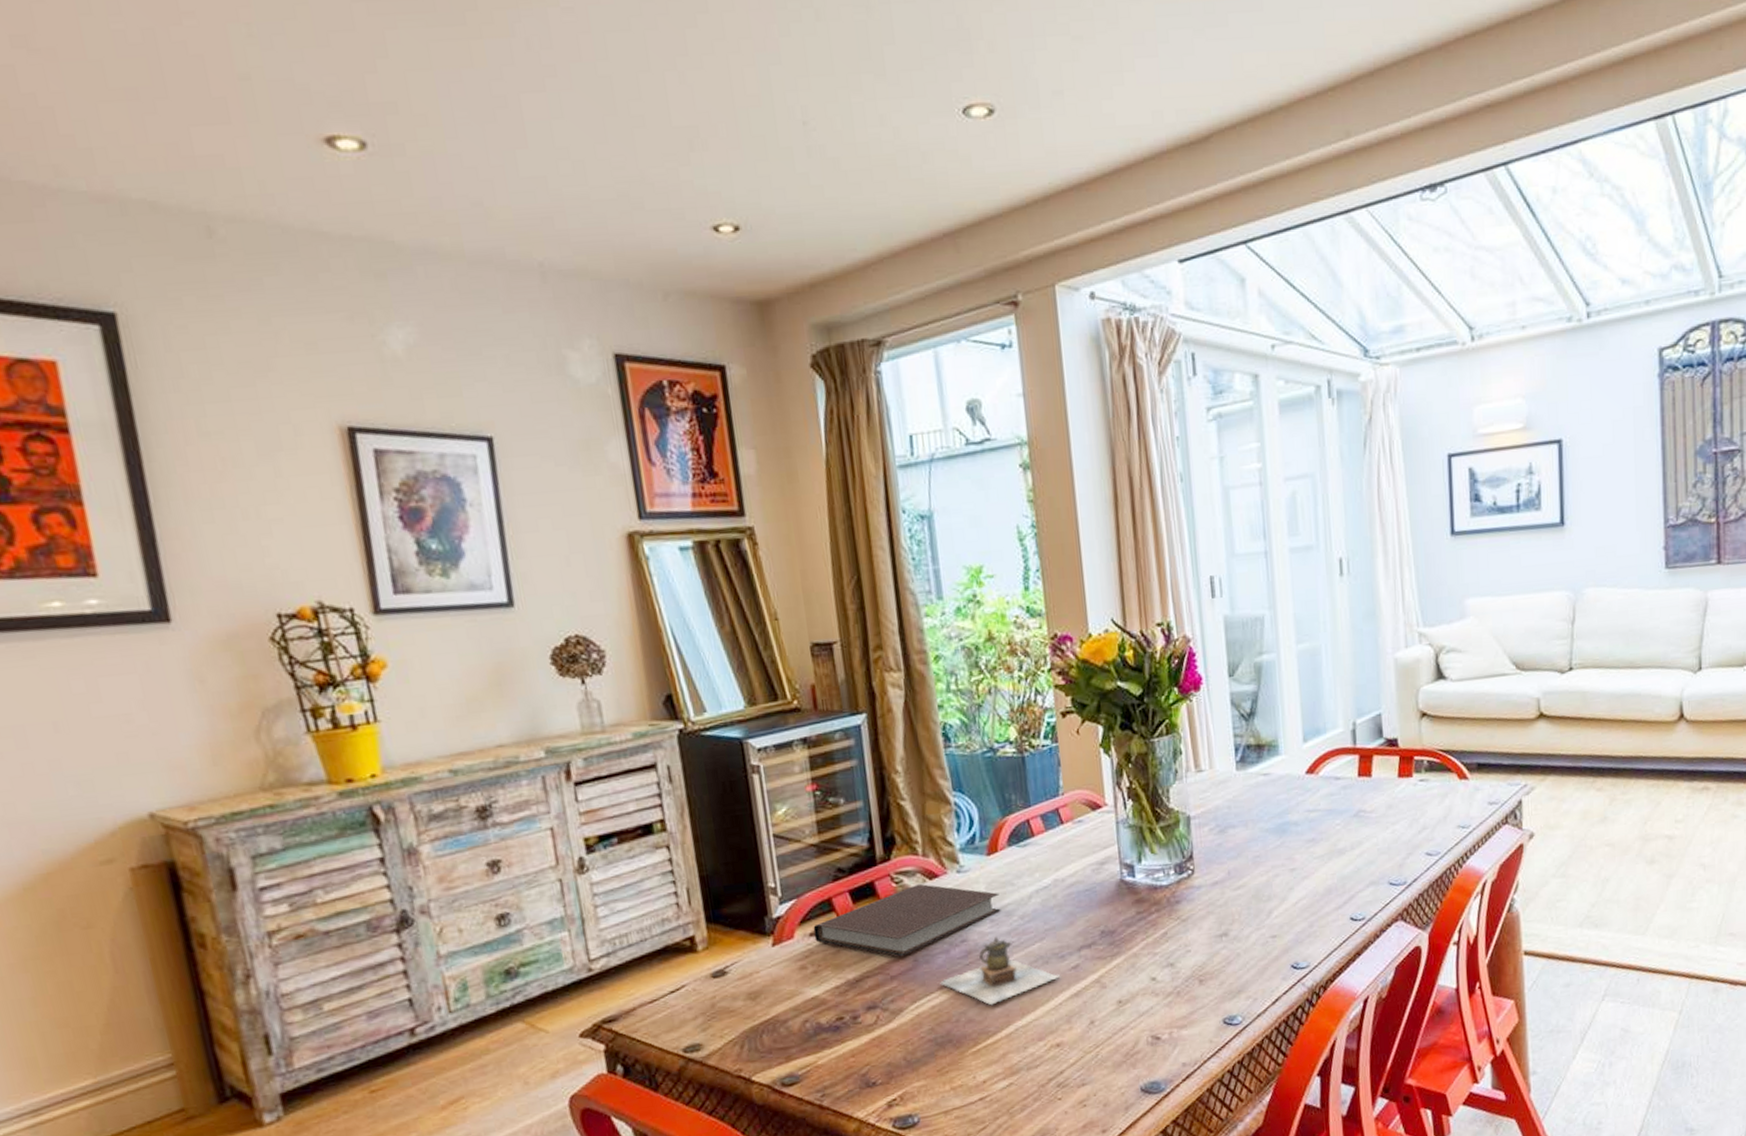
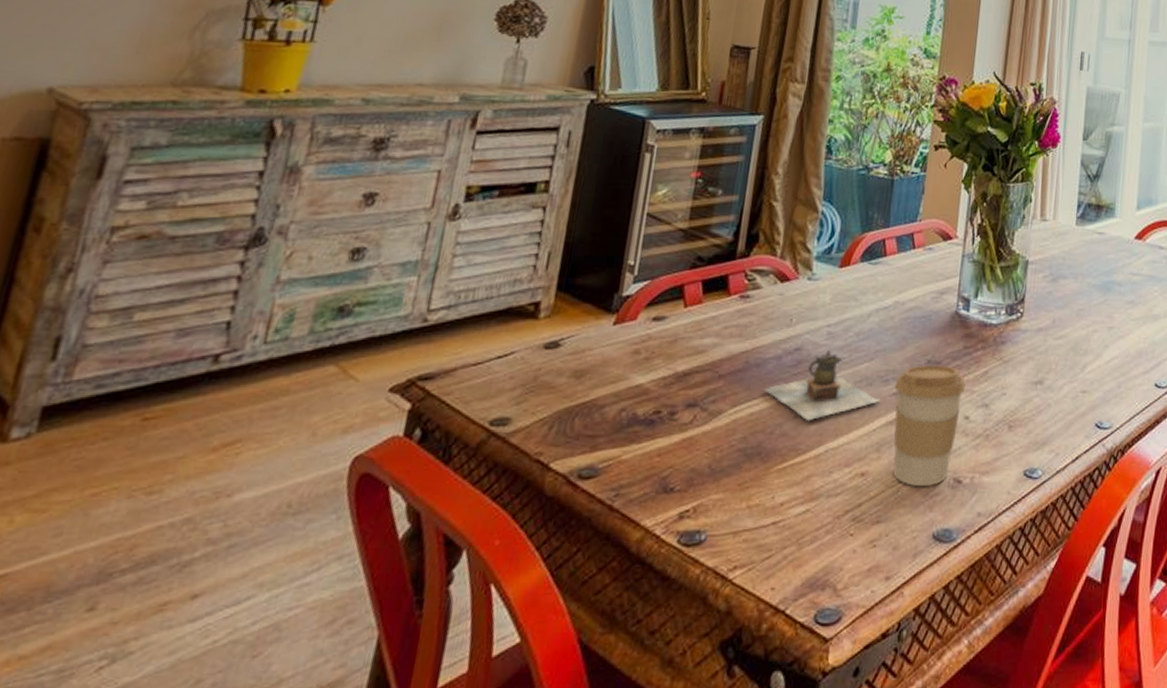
notebook: present [813,883,1001,957] -> none [656,284,842,356]
coffee cup: none [1071,933,1147,1049] -> present [893,364,966,487]

